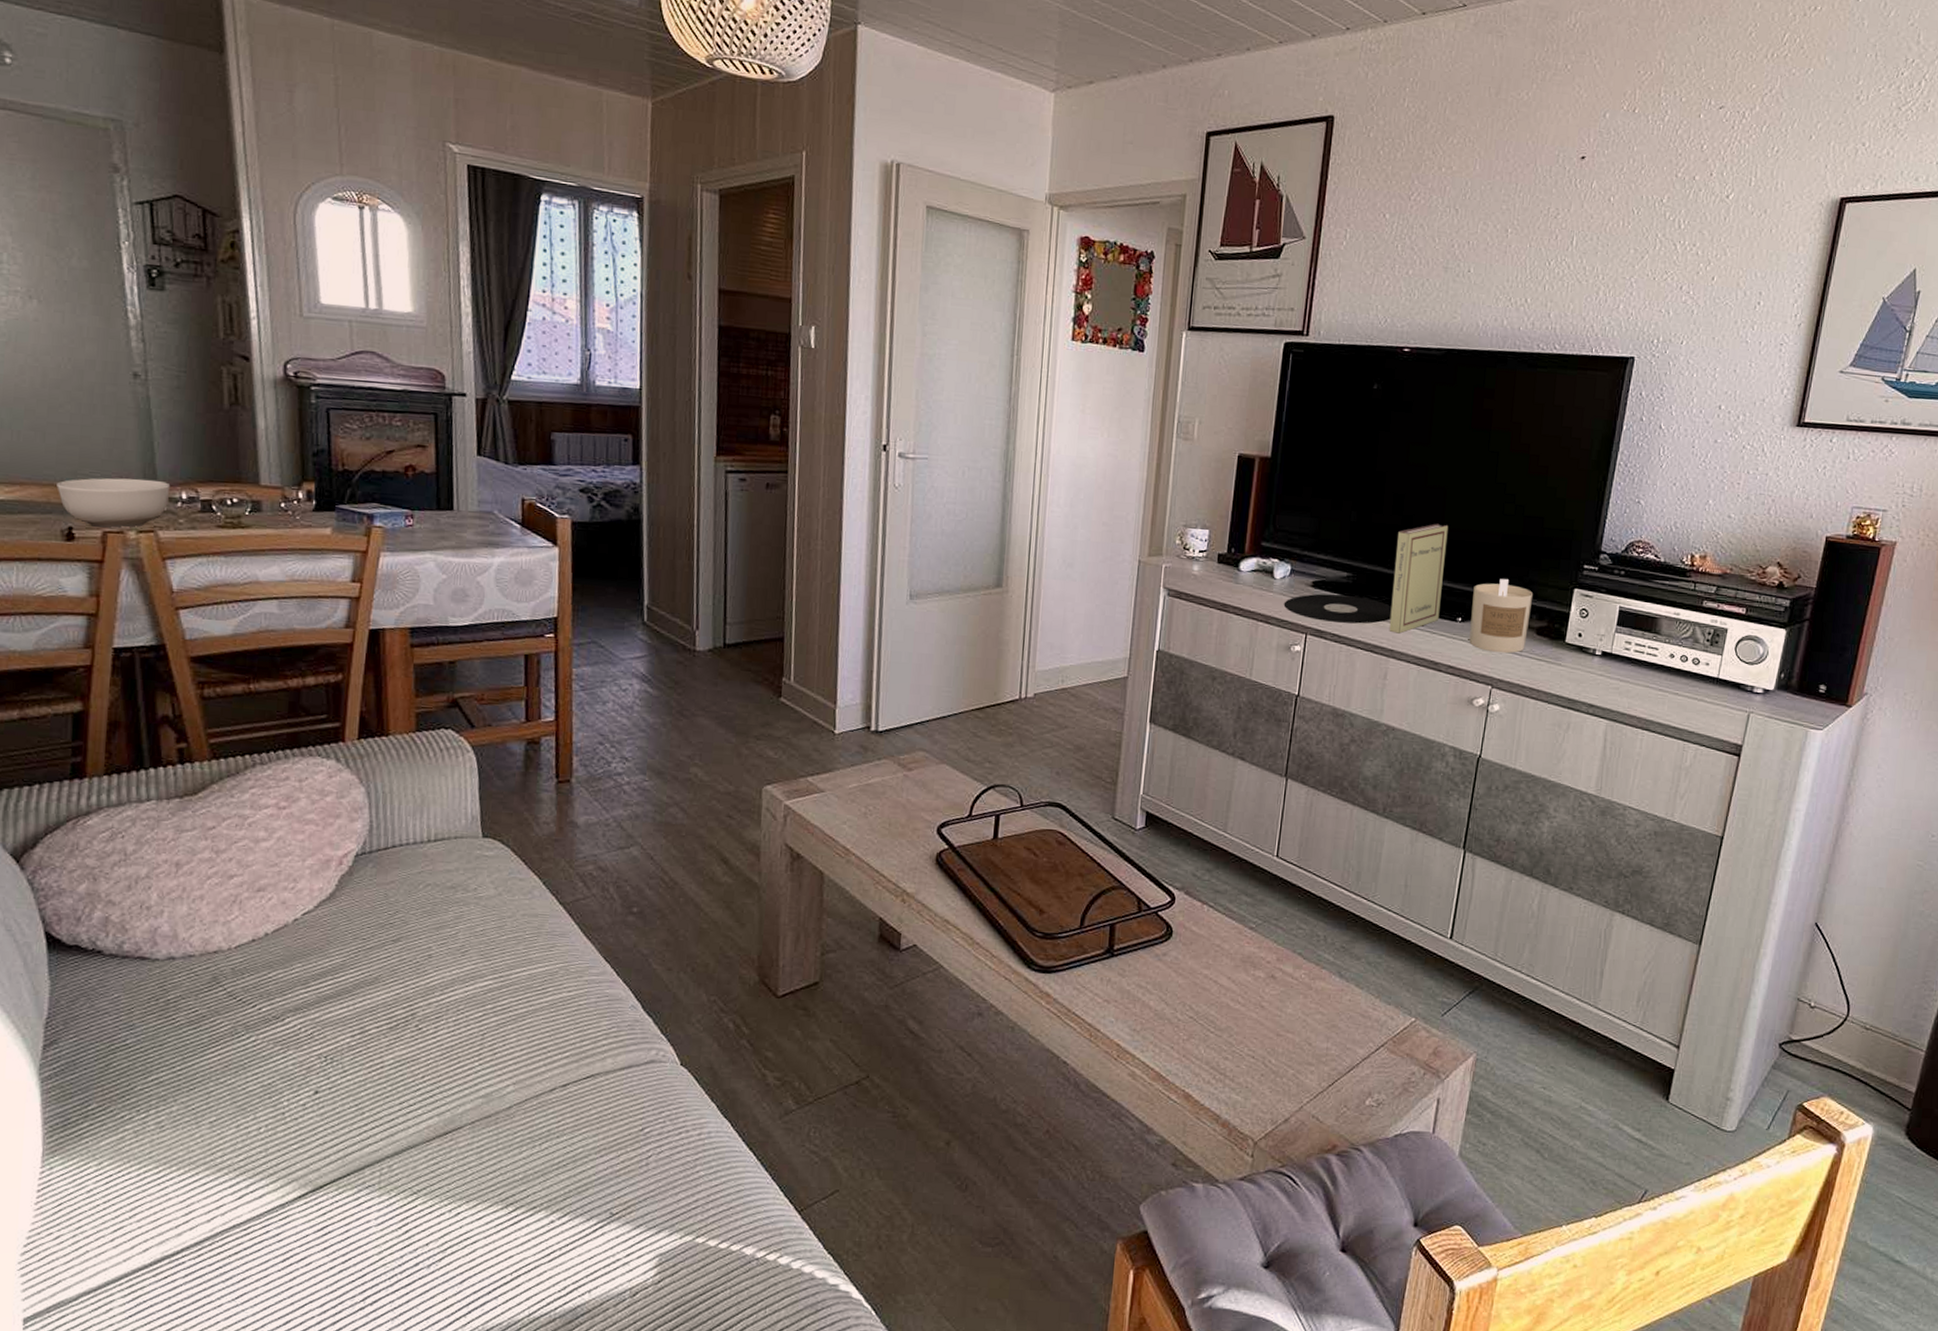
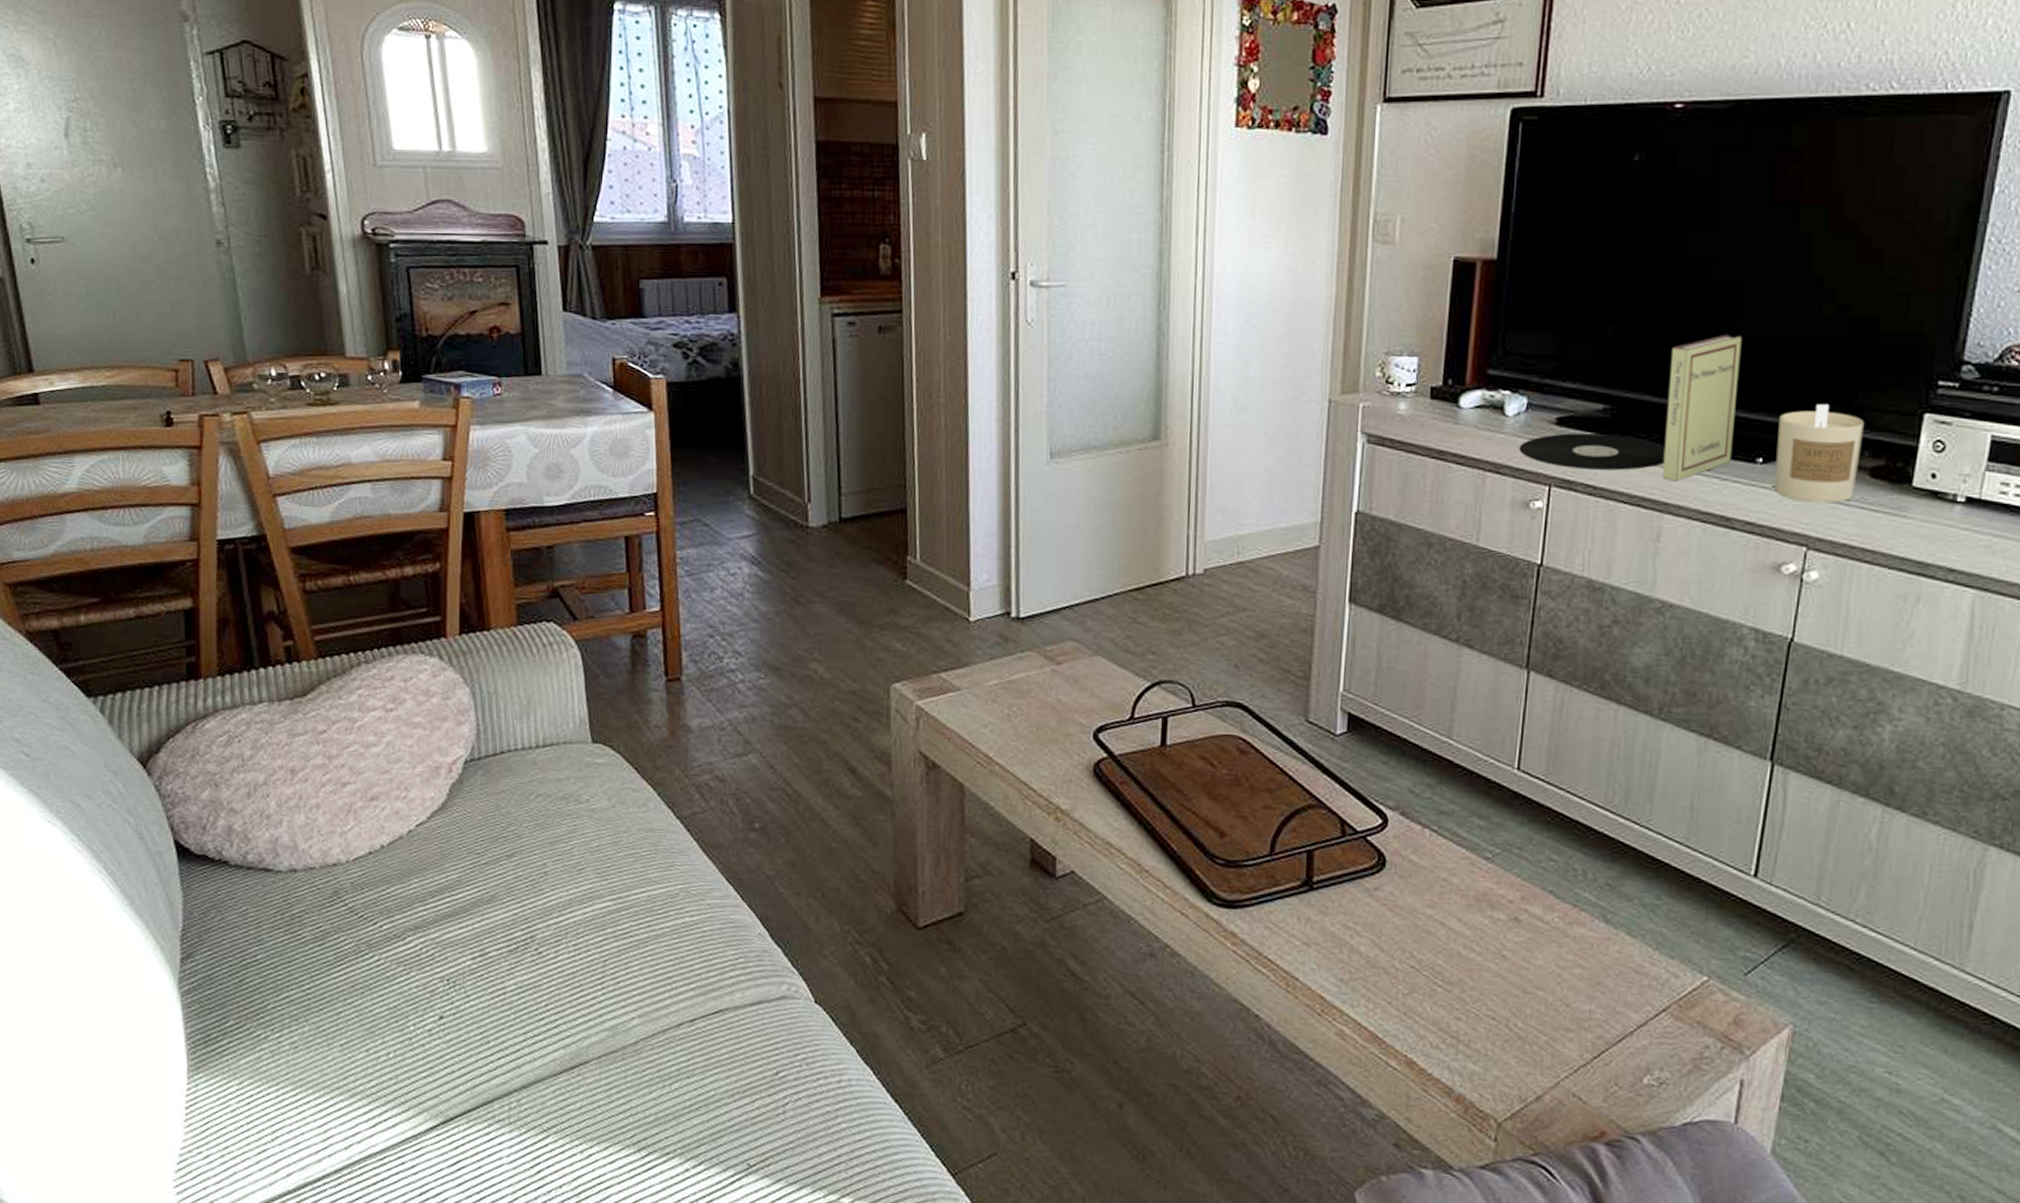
bowl: present [57,478,171,529] -> none [153,355,260,412]

